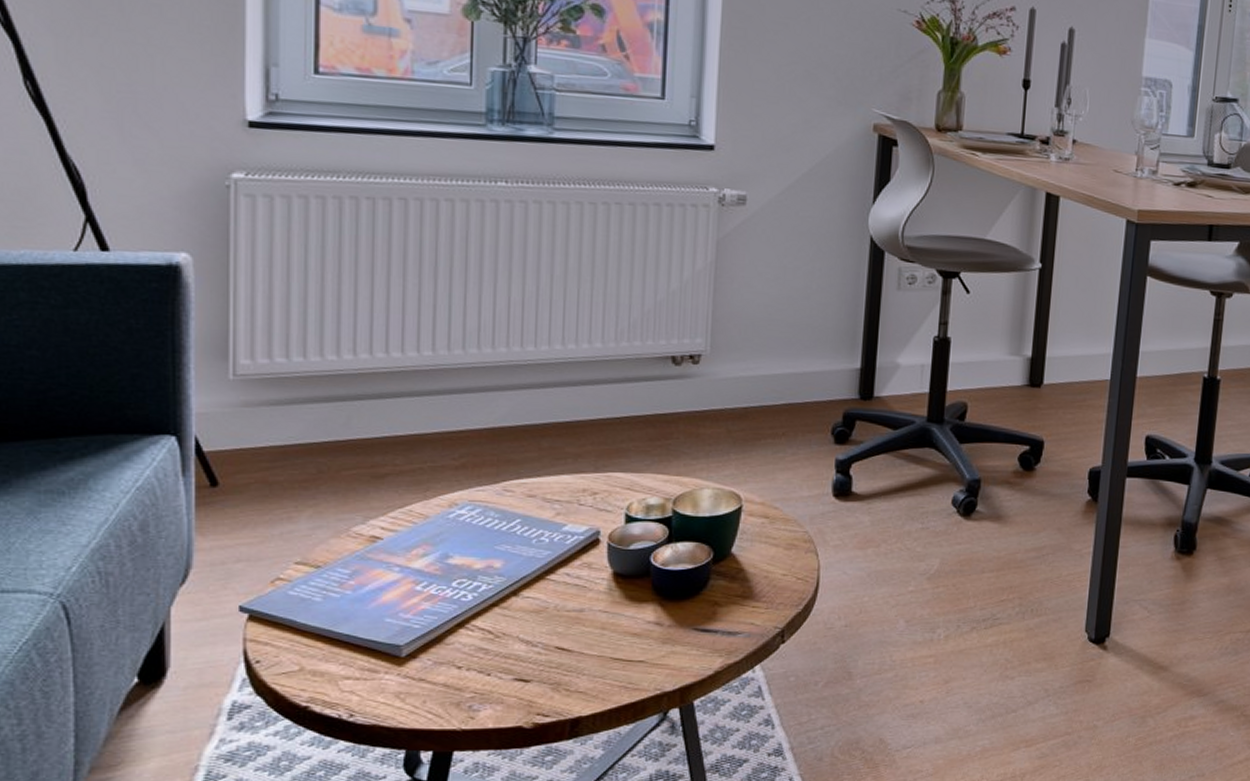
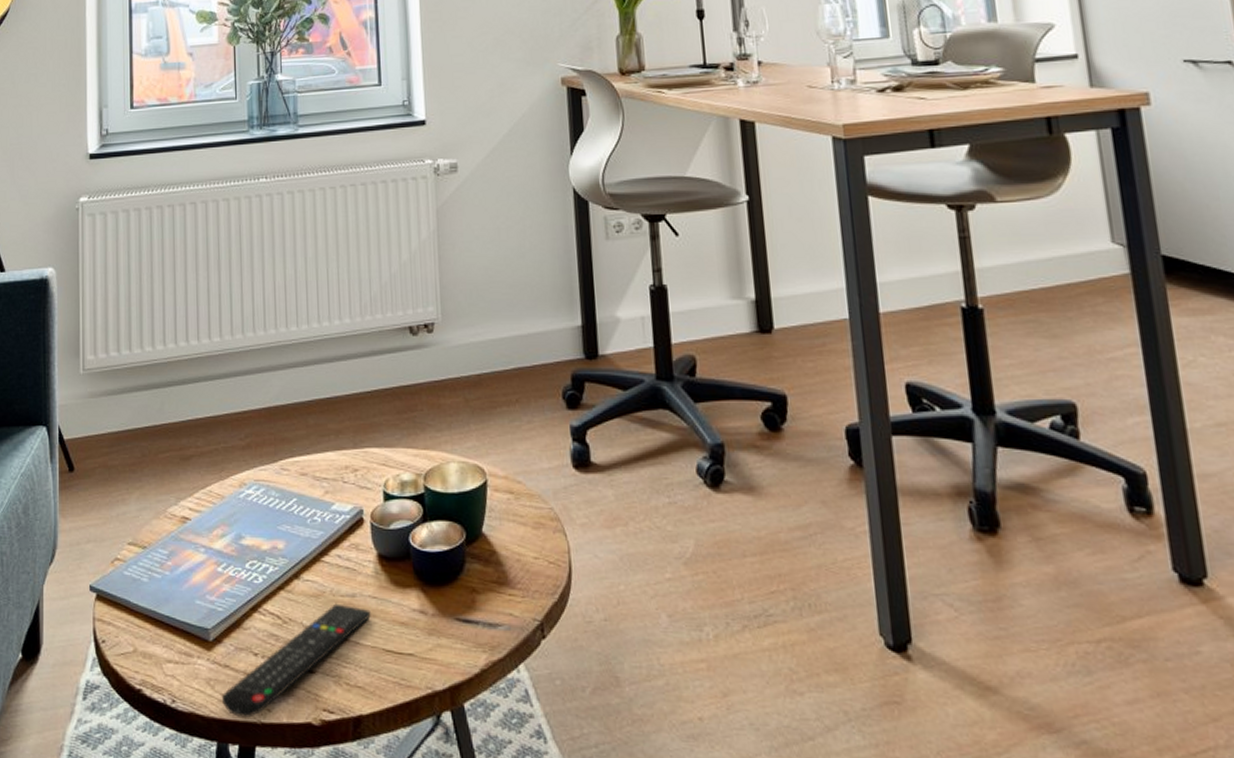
remote control: none [413,618,601,727] -> present [221,603,372,719]

